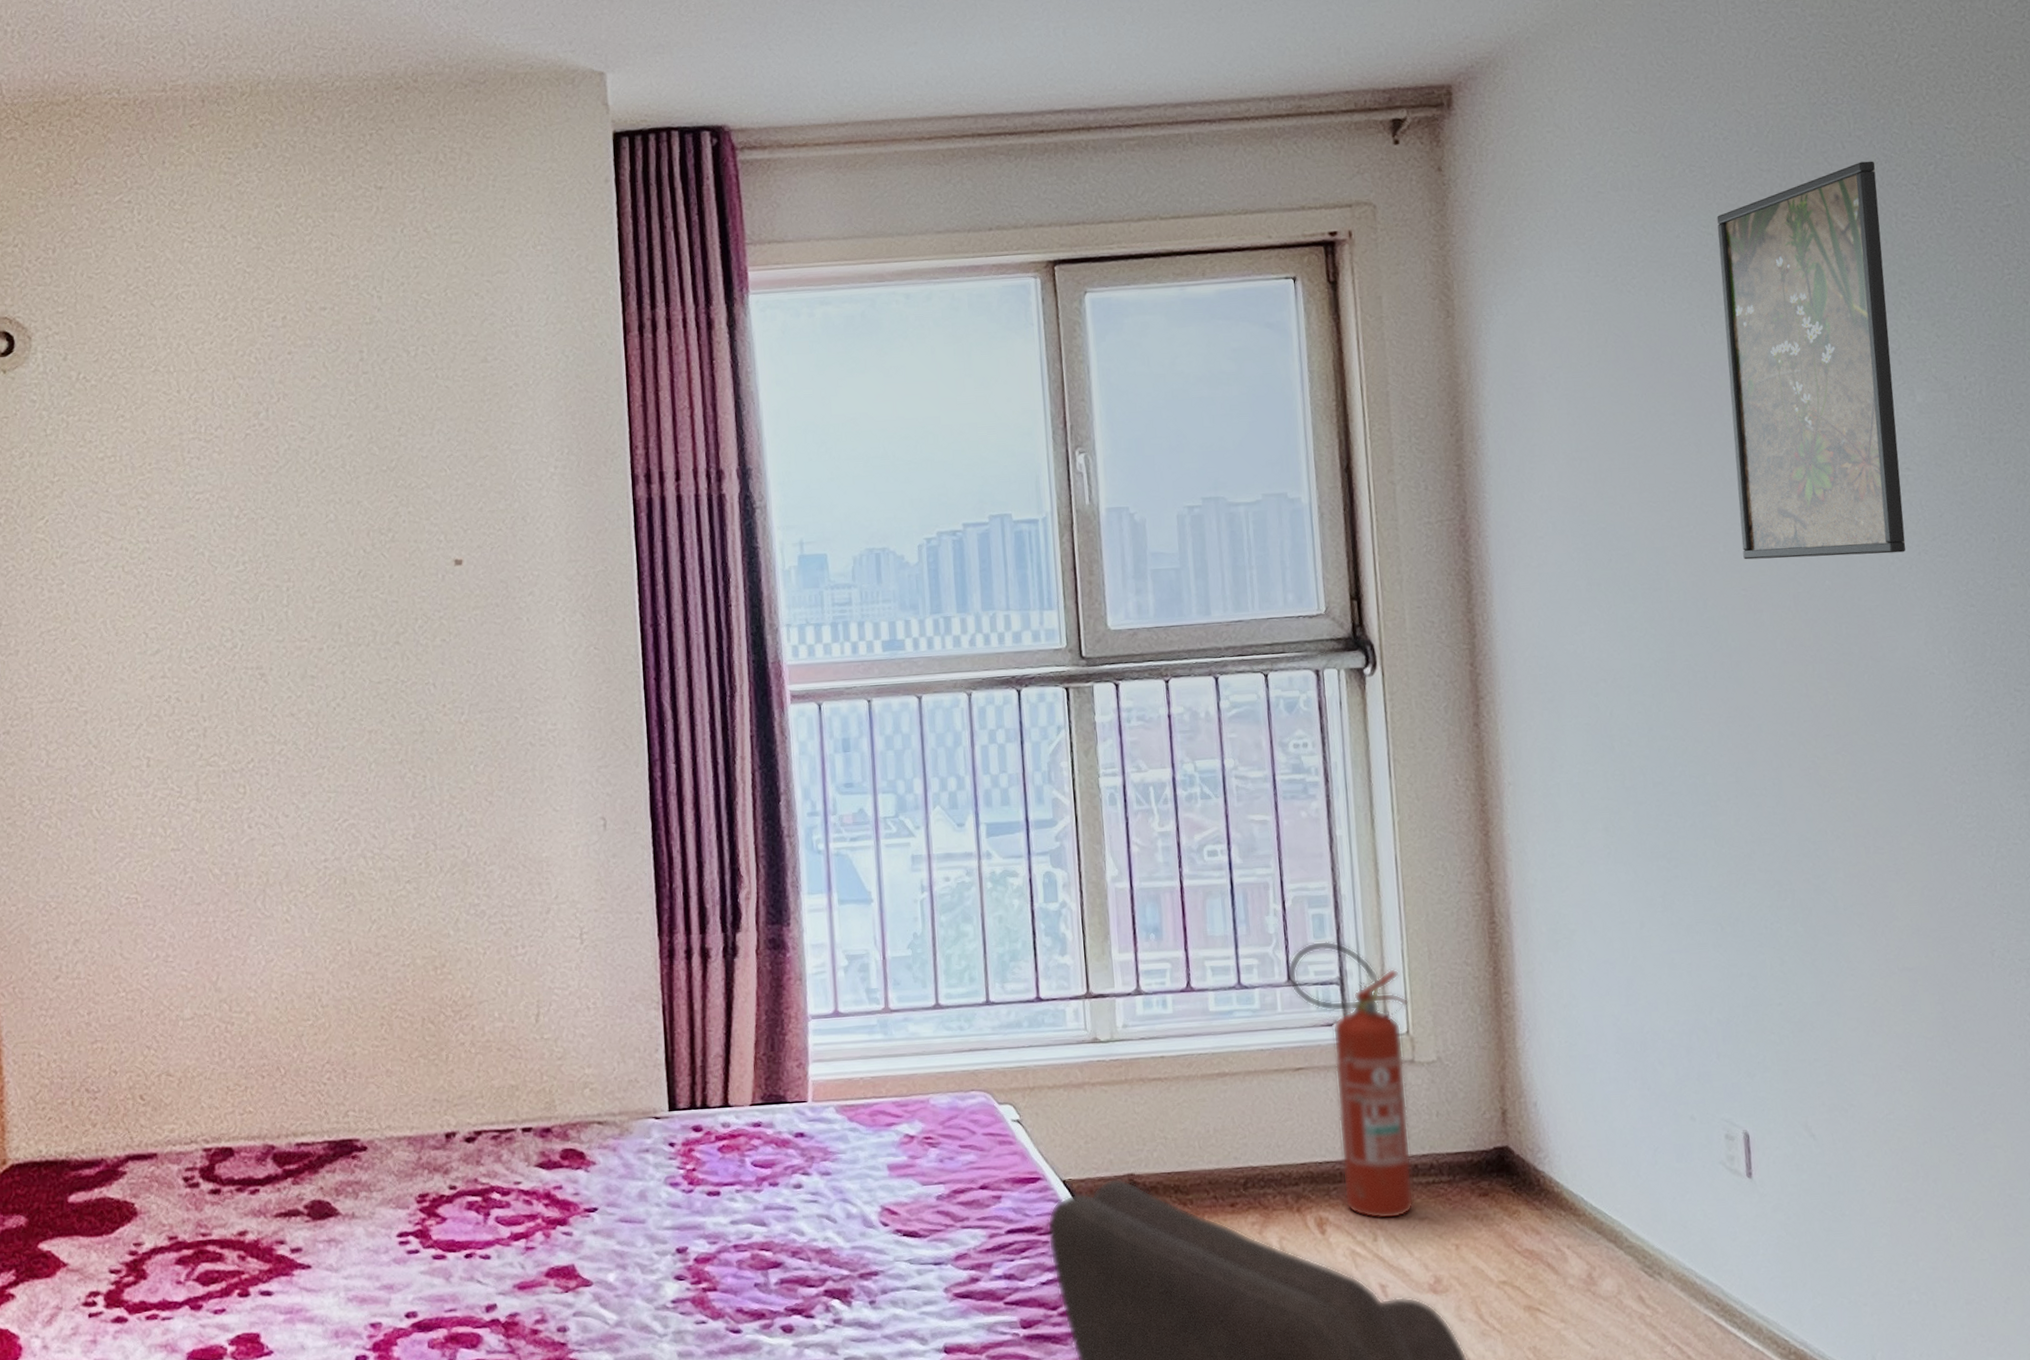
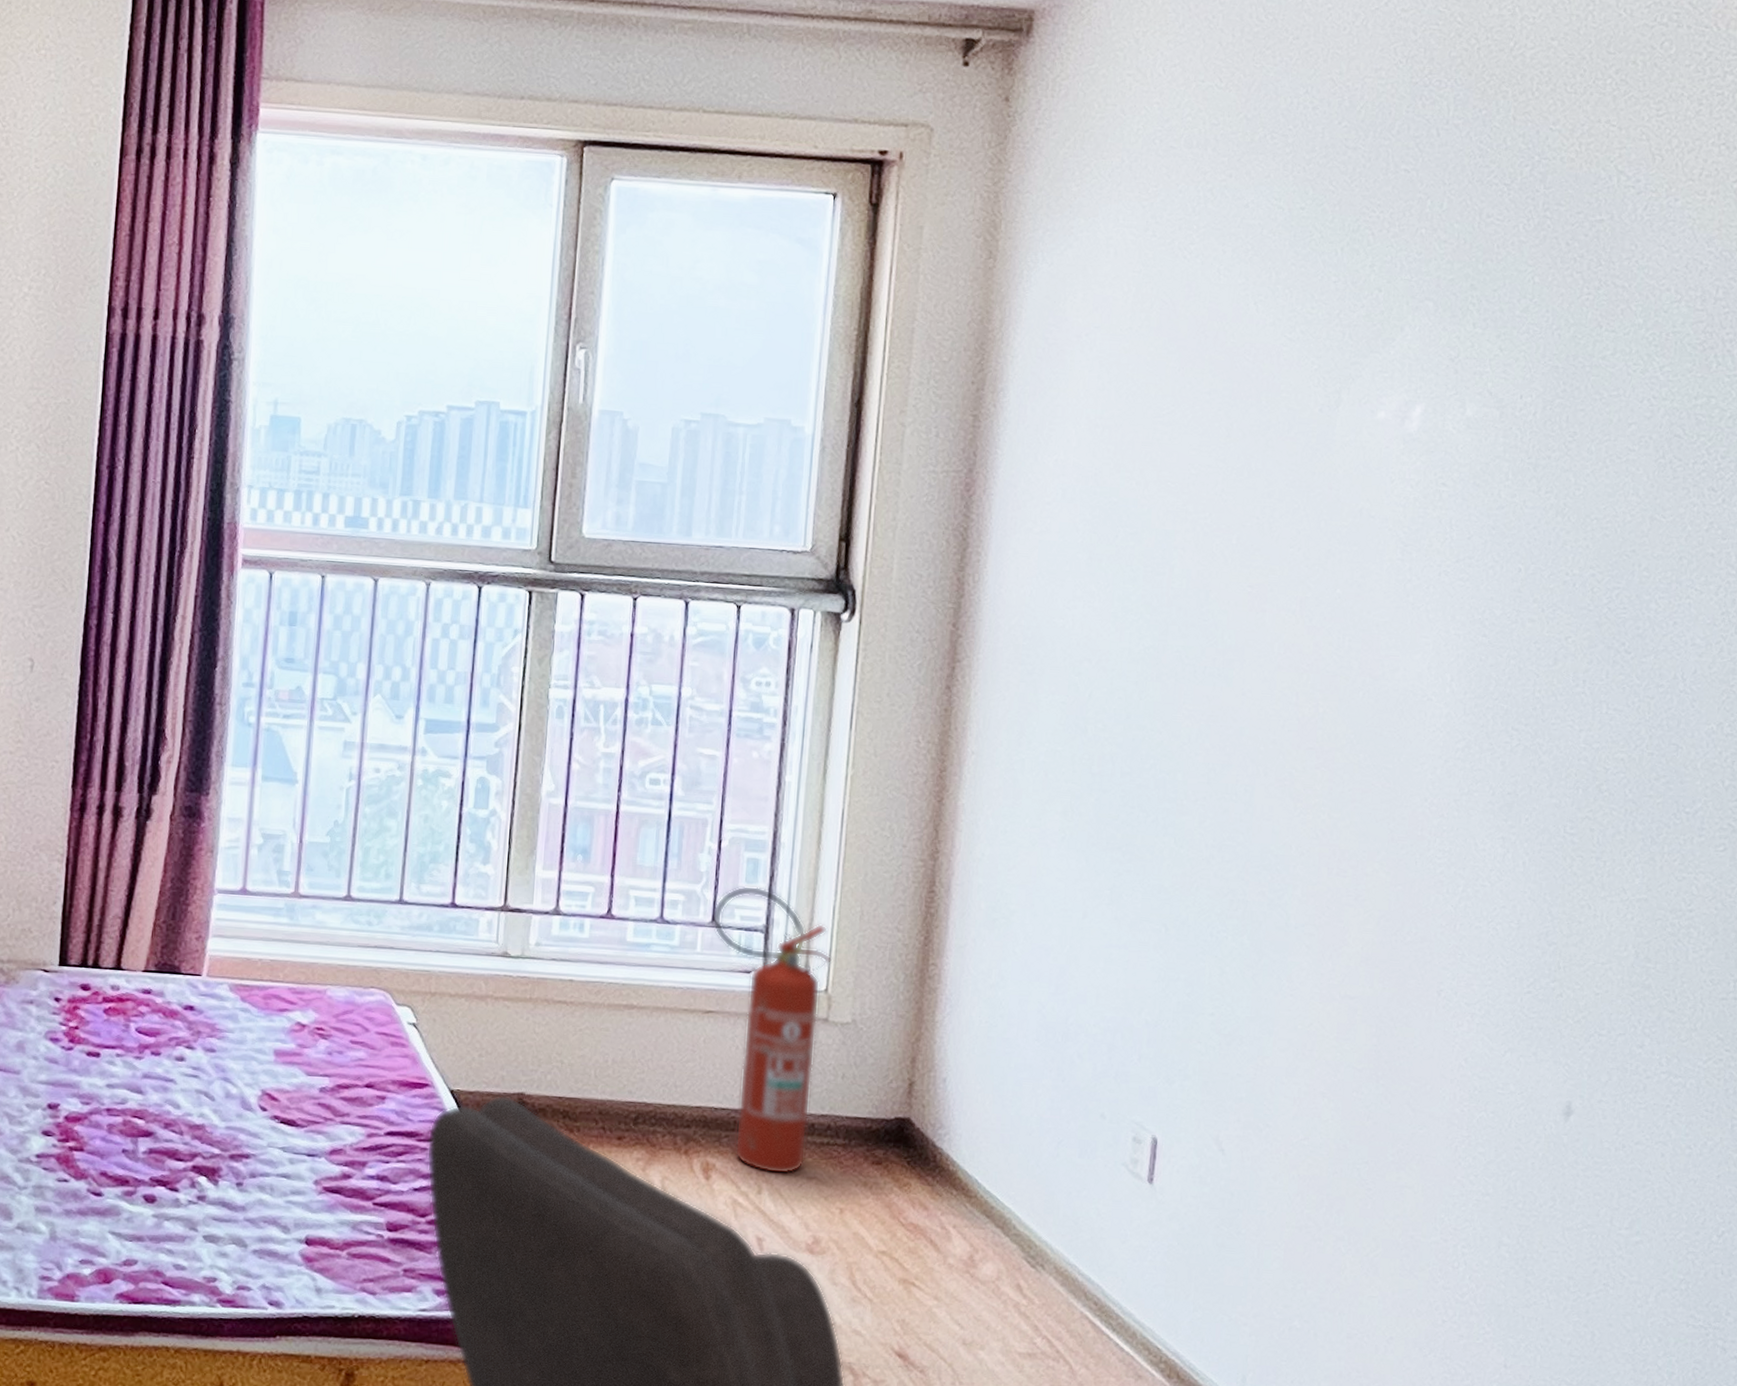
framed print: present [1716,161,1906,560] -> none [1255,152,1469,571]

